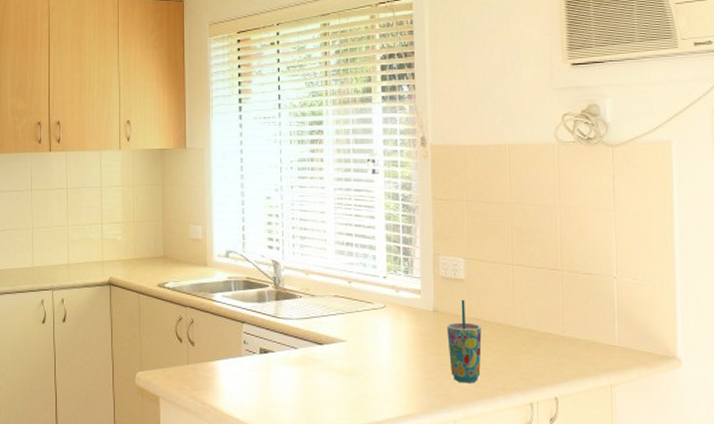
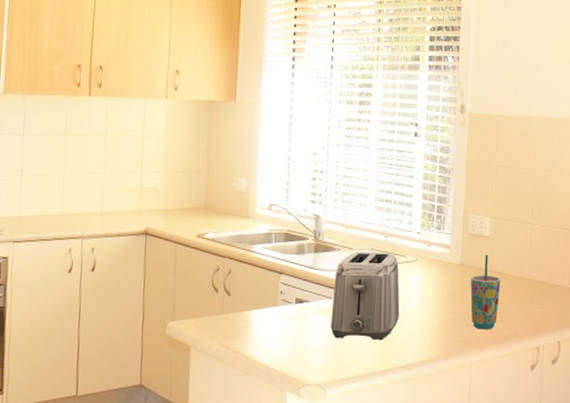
toaster: none [297,299,370,394] -> present [330,252,400,340]

